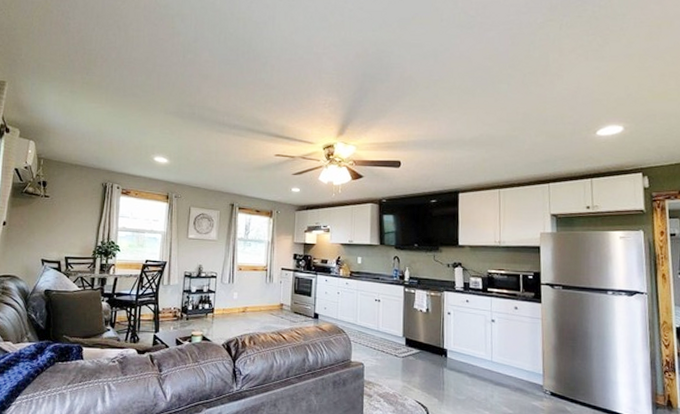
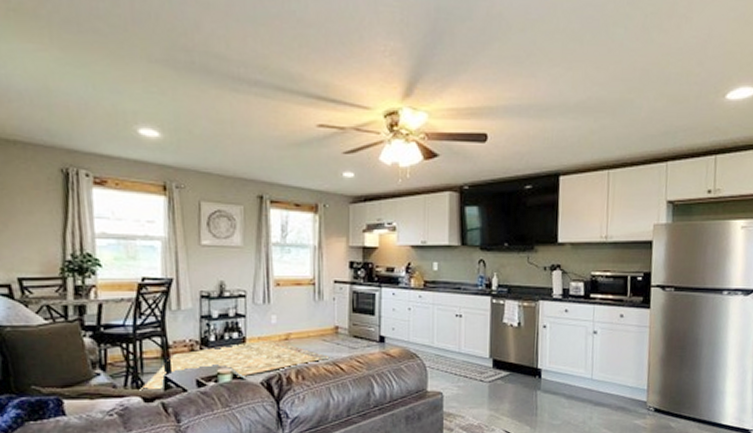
rug: none [135,311,275,345] -> present [140,339,330,391]

